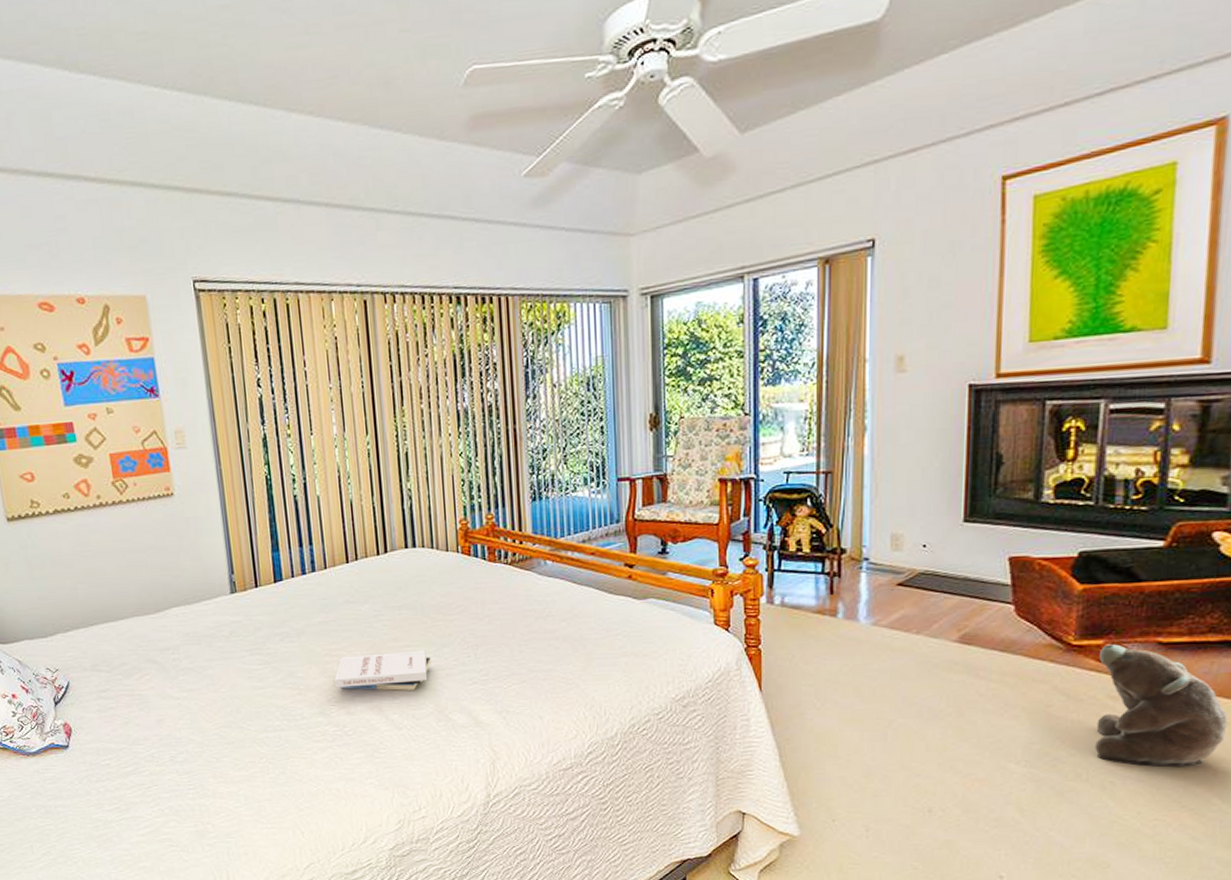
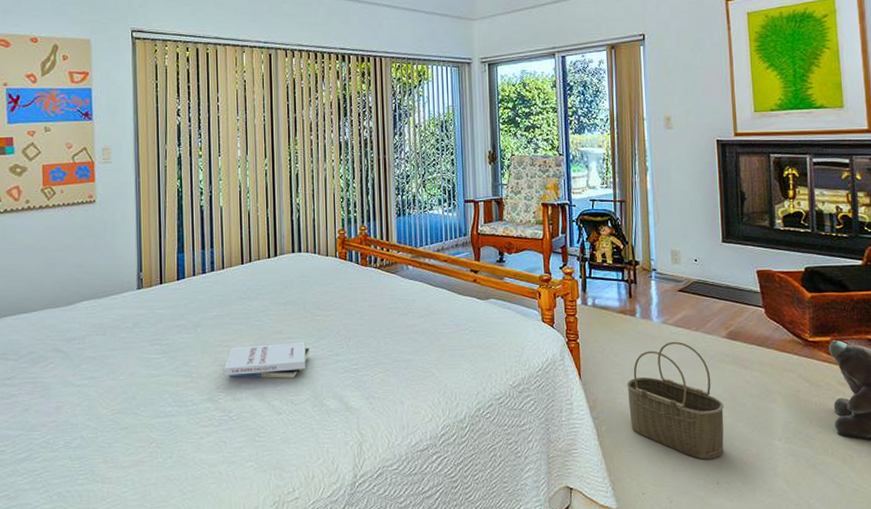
wicker basket: none [820,646,947,784] -> present [627,341,724,459]

